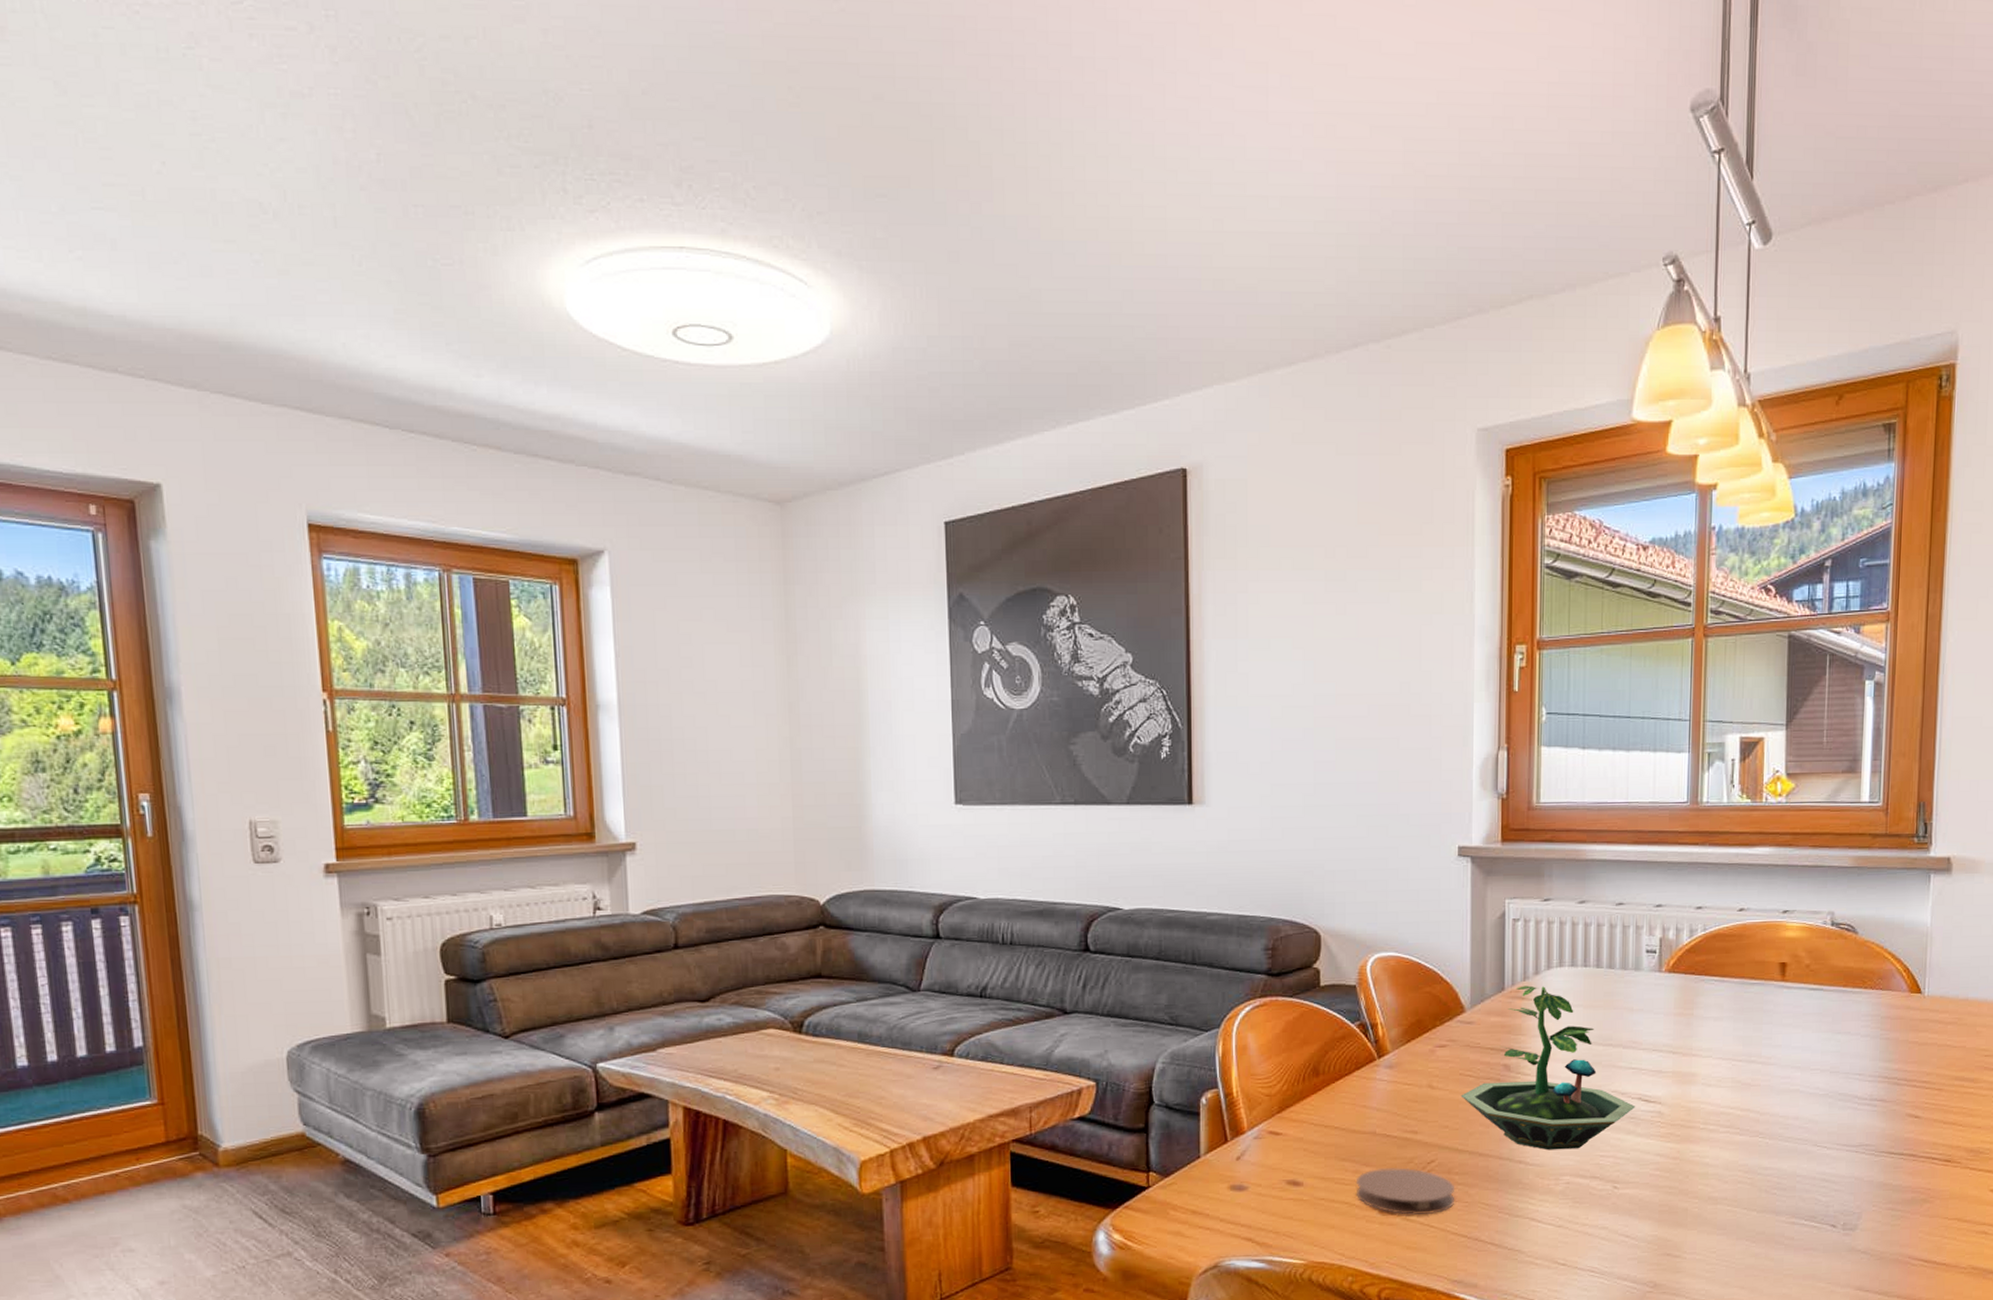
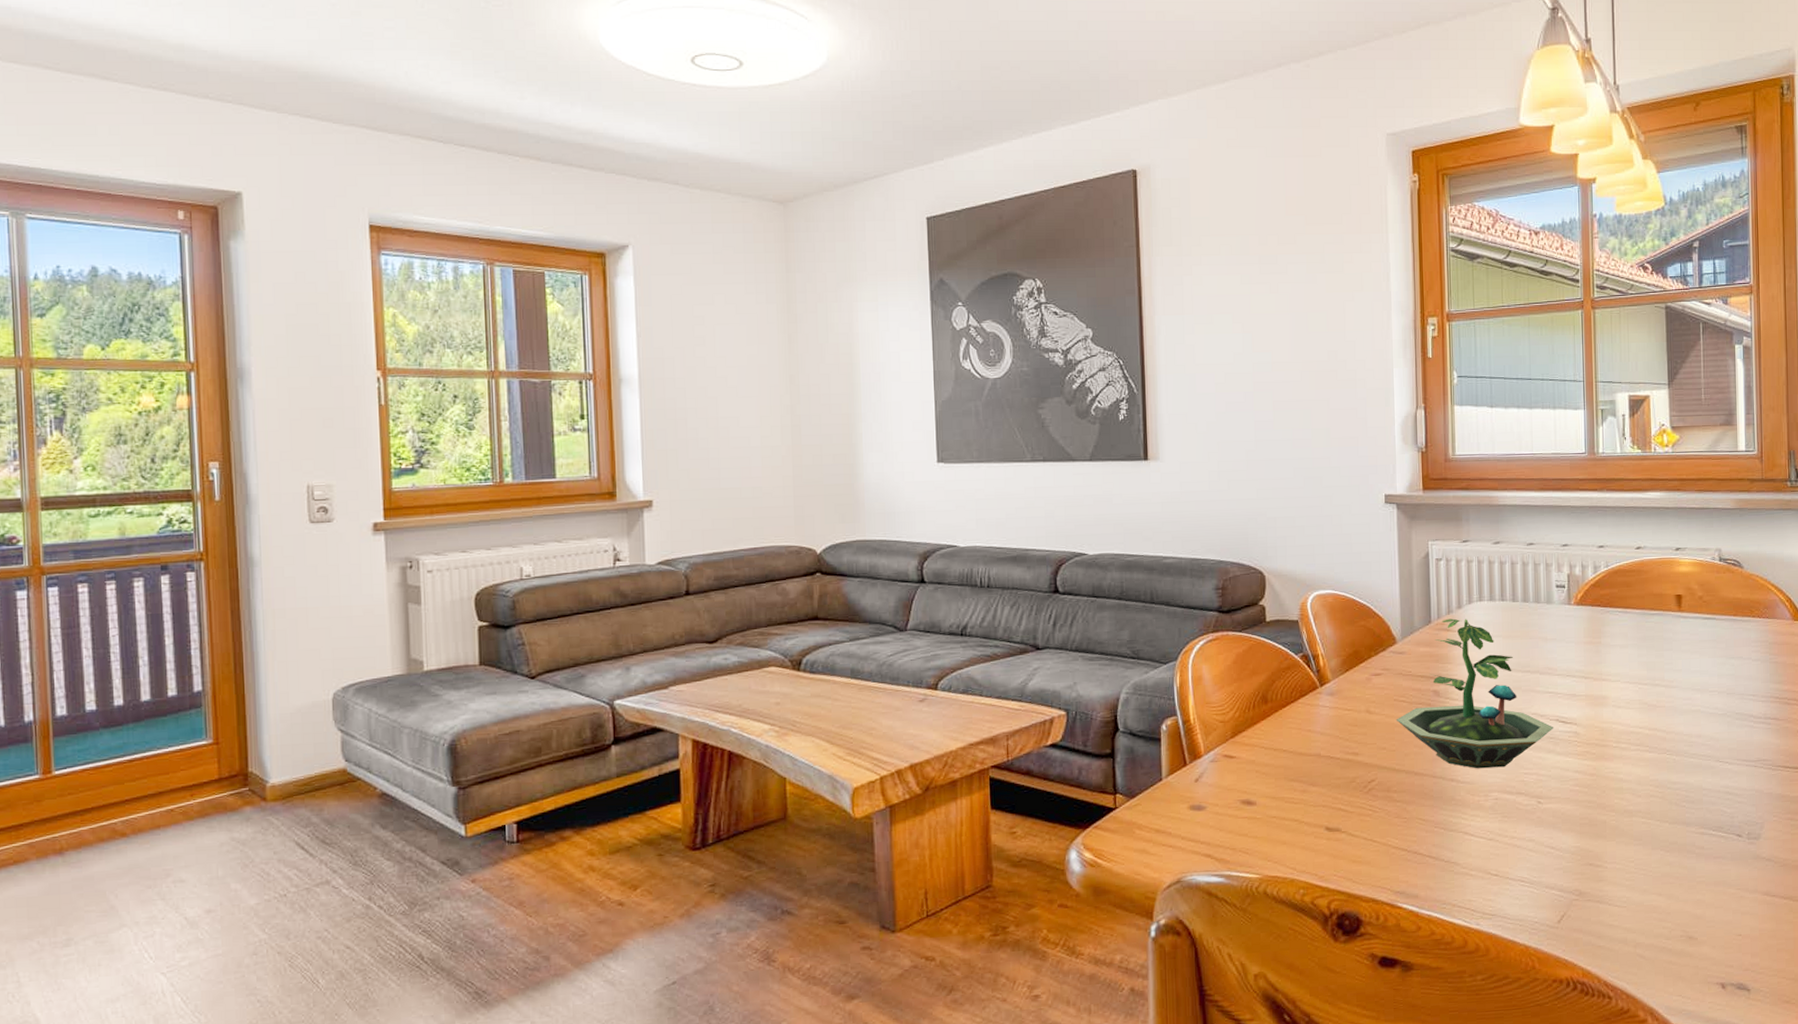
coaster: present [1357,1168,1454,1215] -> none [1305,787,1394,831]

